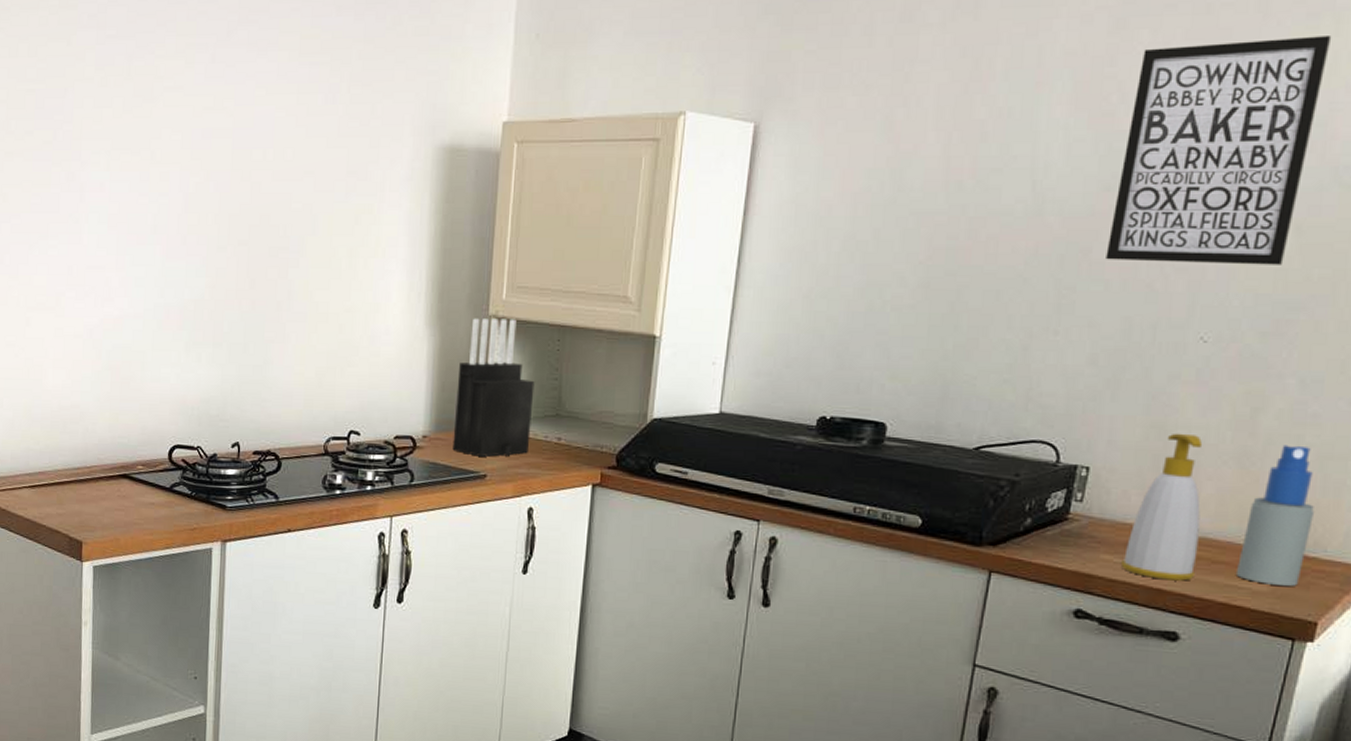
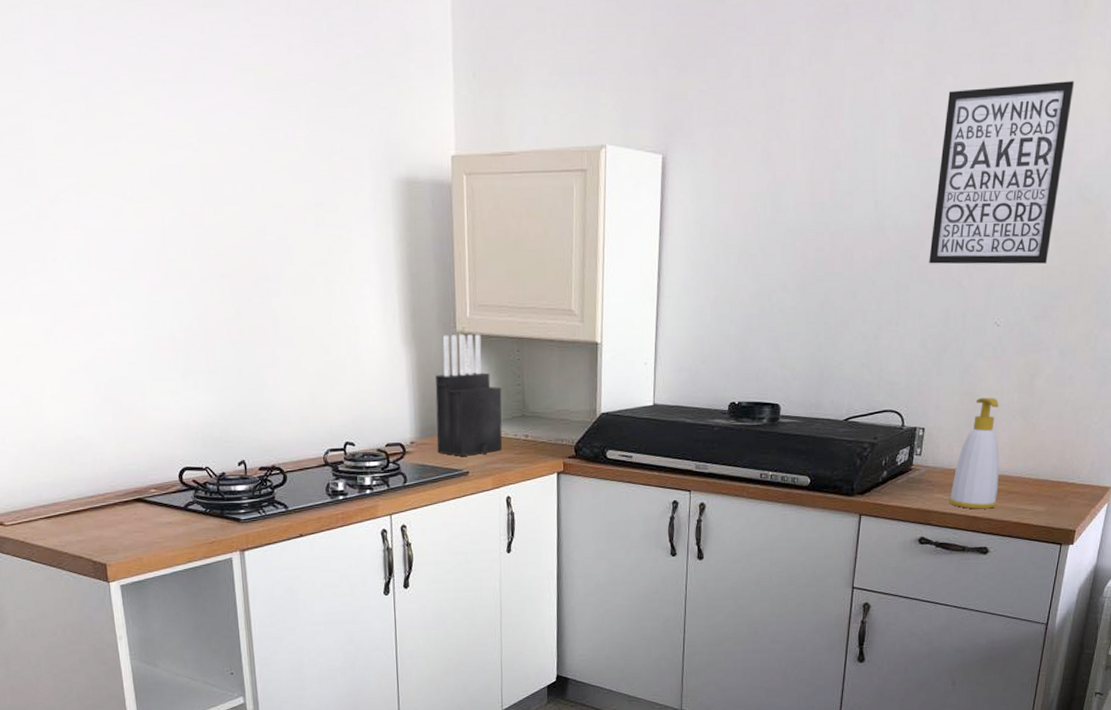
spray bottle: present [1235,445,1314,586] -> none [1023,401,1071,506]

